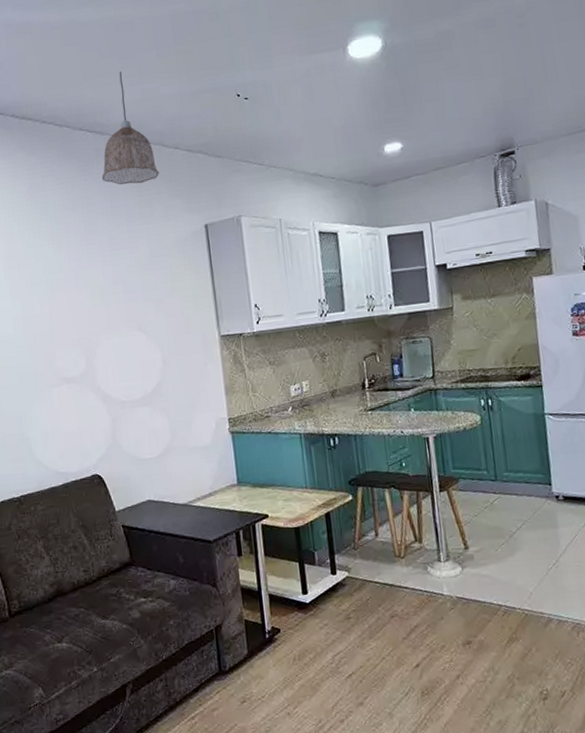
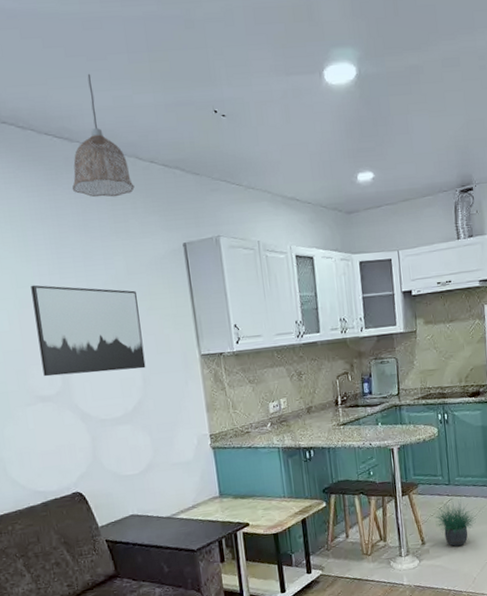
wall art: none [61,270,166,359] -> present [31,284,146,377]
potted plant: none [478,497,530,554] -> present [434,499,476,547]

